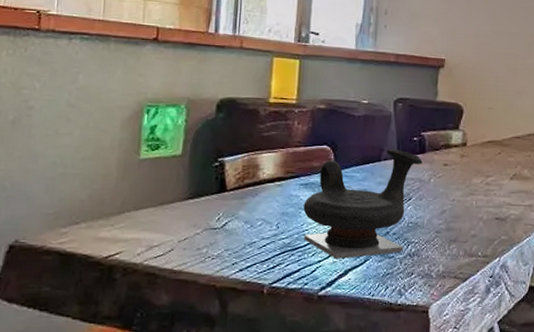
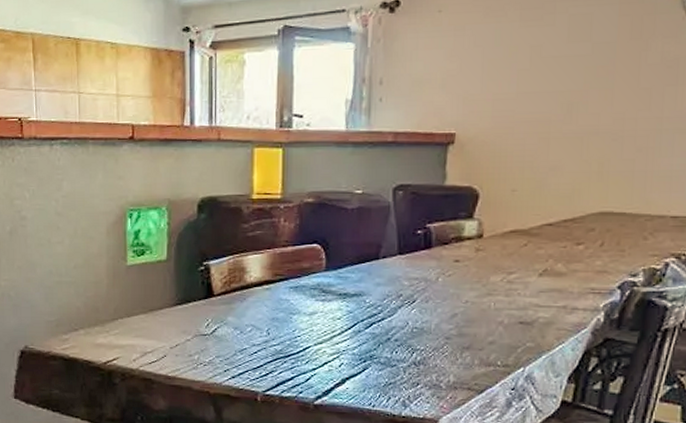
teapot: present [303,148,423,259] -> none [294,243,428,367]

